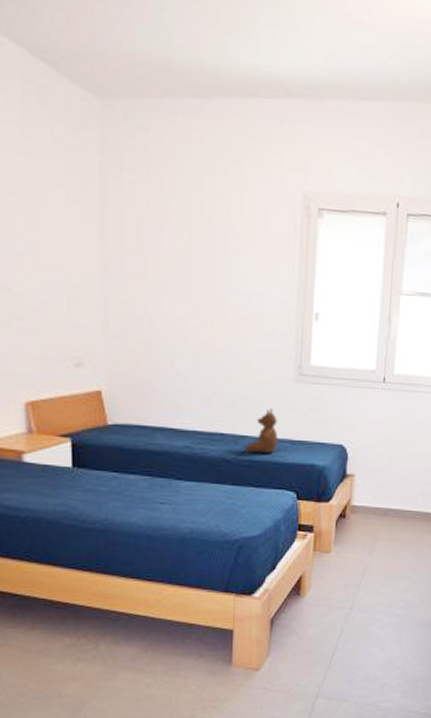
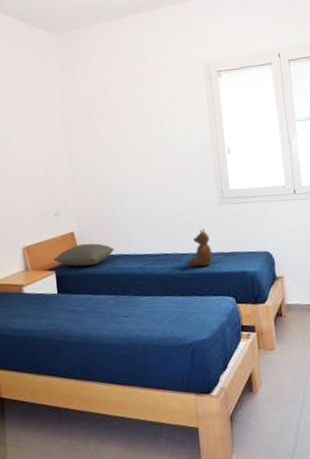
pillow: none [68,407,156,437] -> present [52,243,115,267]

